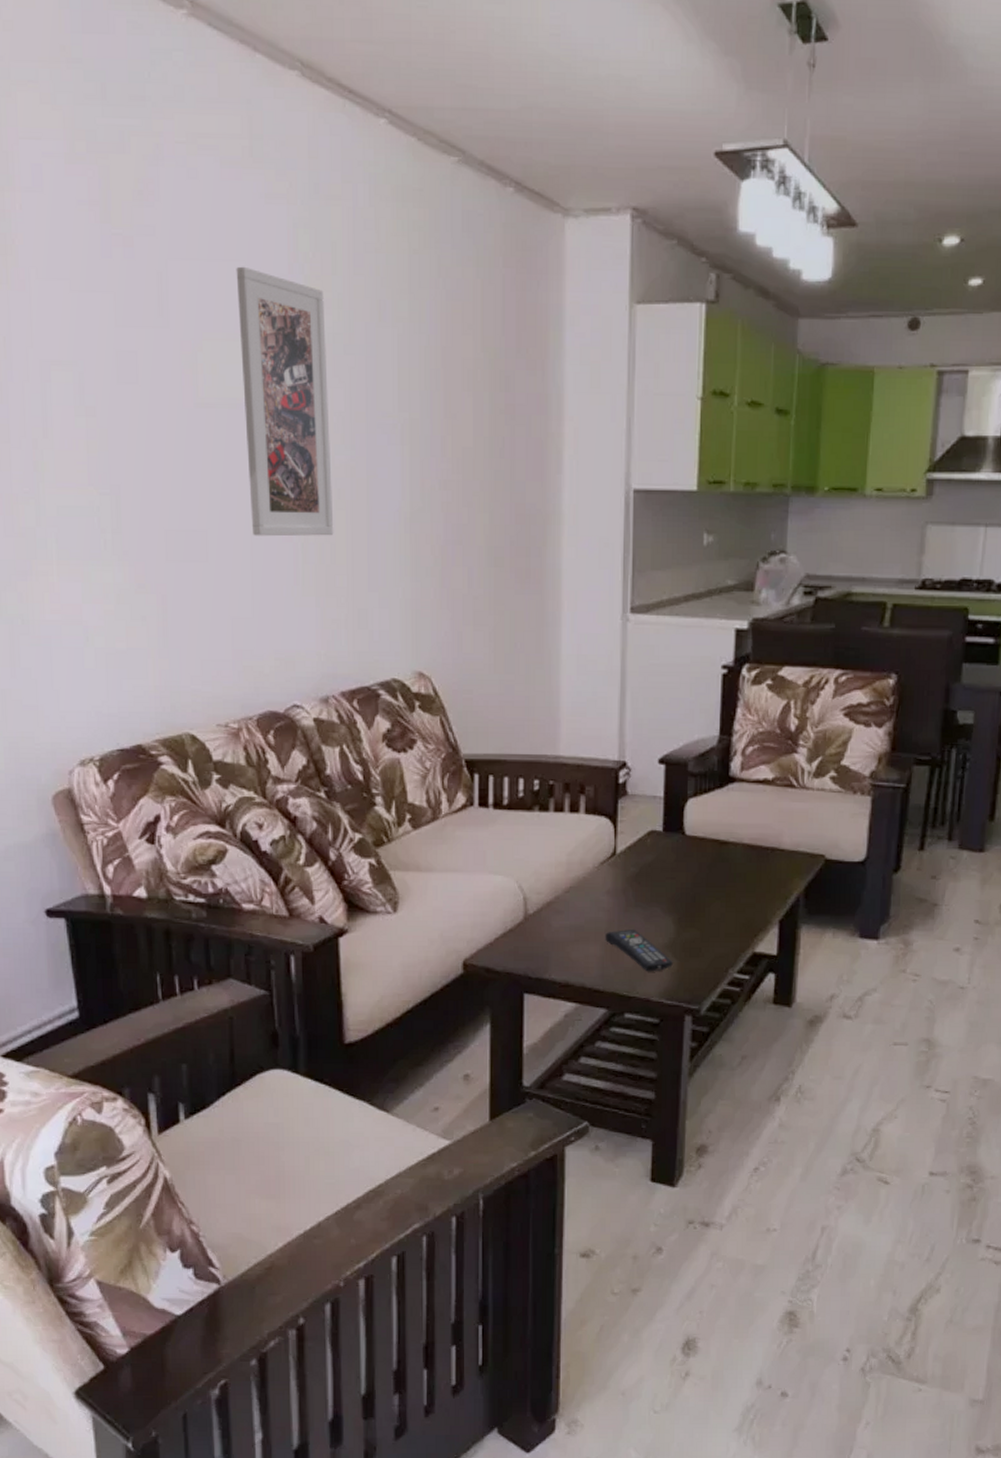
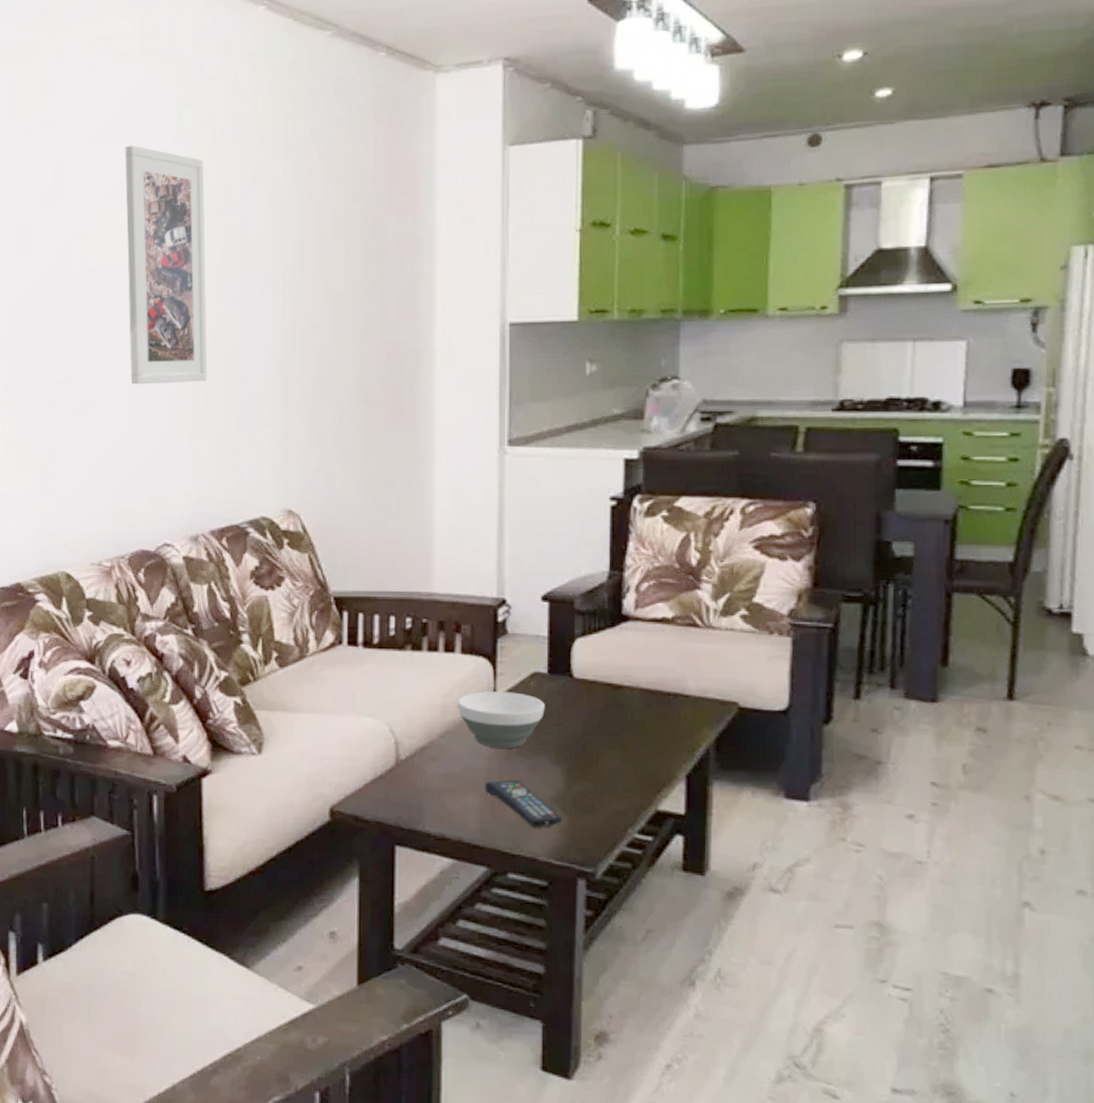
bowl: none [581,849,660,902] -> present [457,691,545,749]

